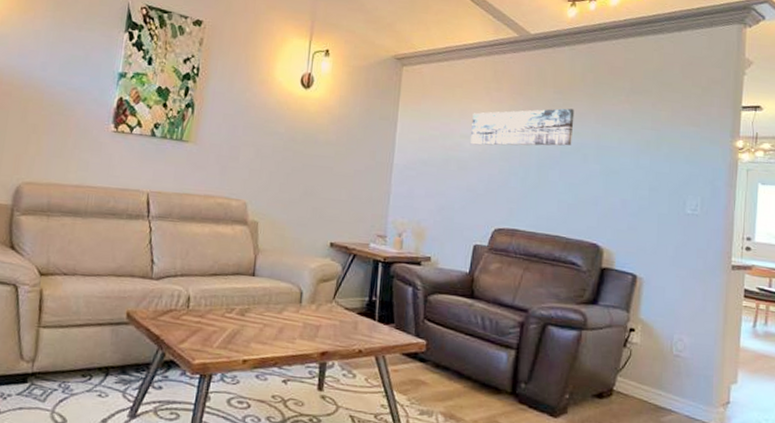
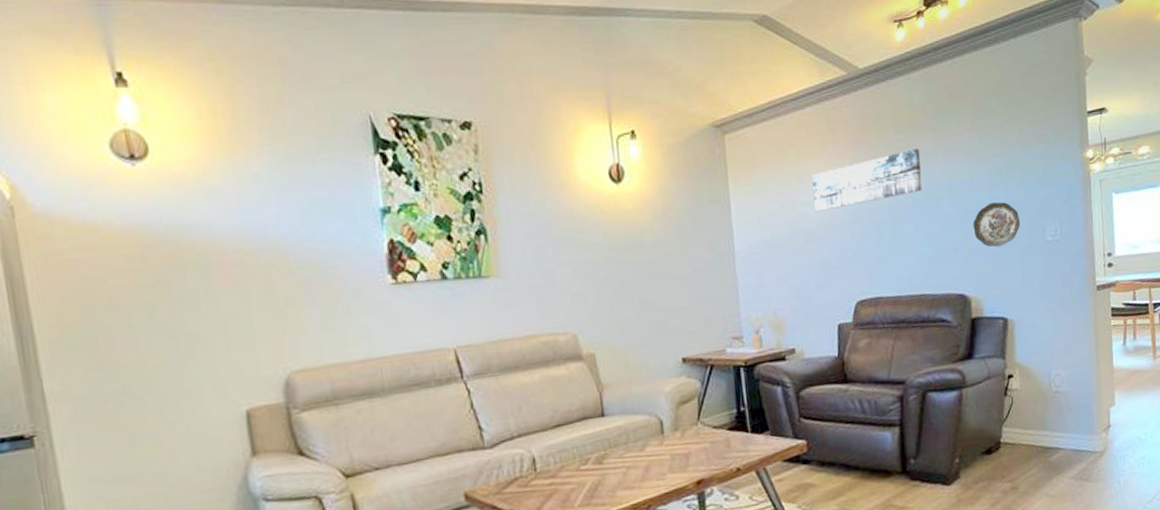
decorative plate: none [615,168,662,210] -> present [973,201,1021,247]

